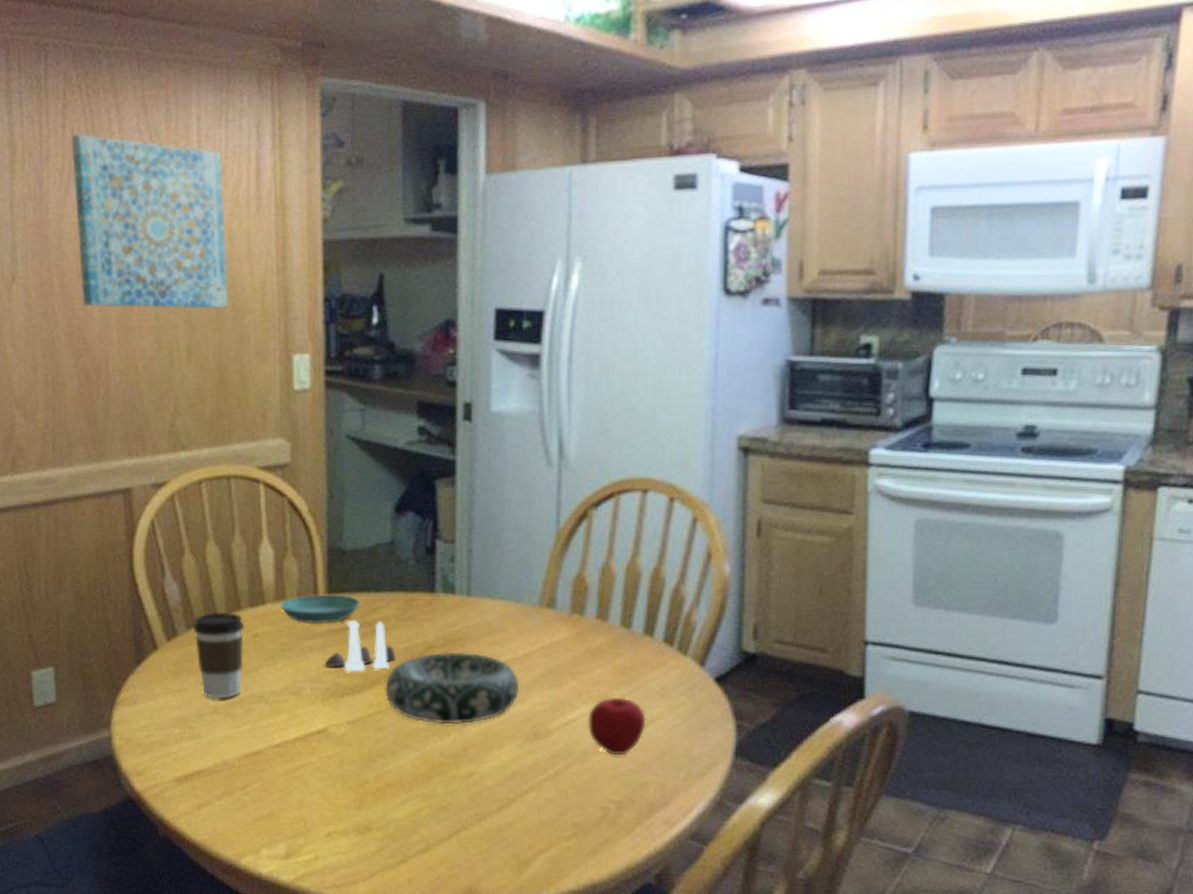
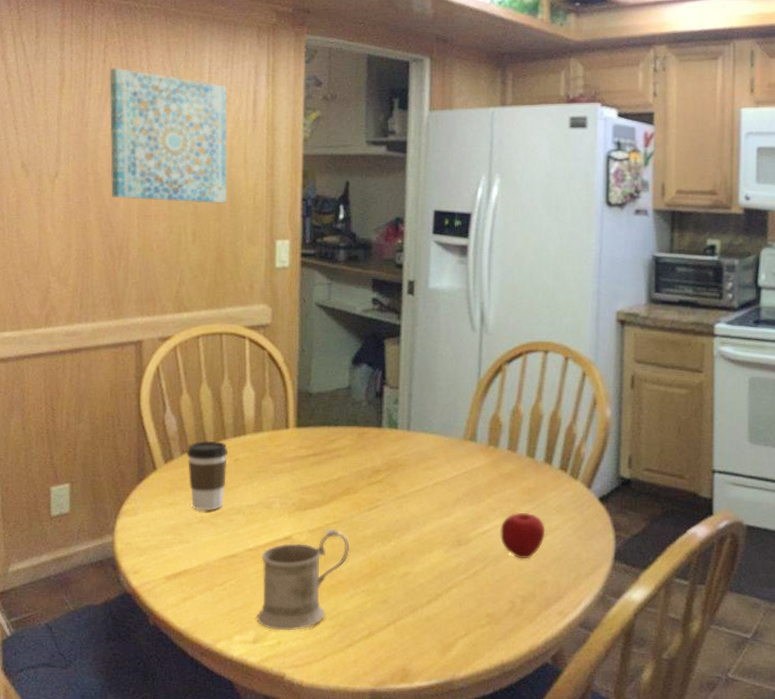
saucer: present [280,594,361,625] -> none [258,427,323,452]
mug: none [287,719,399,844] -> present [256,528,350,631]
salt and pepper shaker set: present [325,619,396,672] -> none [292,448,350,491]
decorative bowl: present [385,651,520,725] -> none [340,475,447,533]

